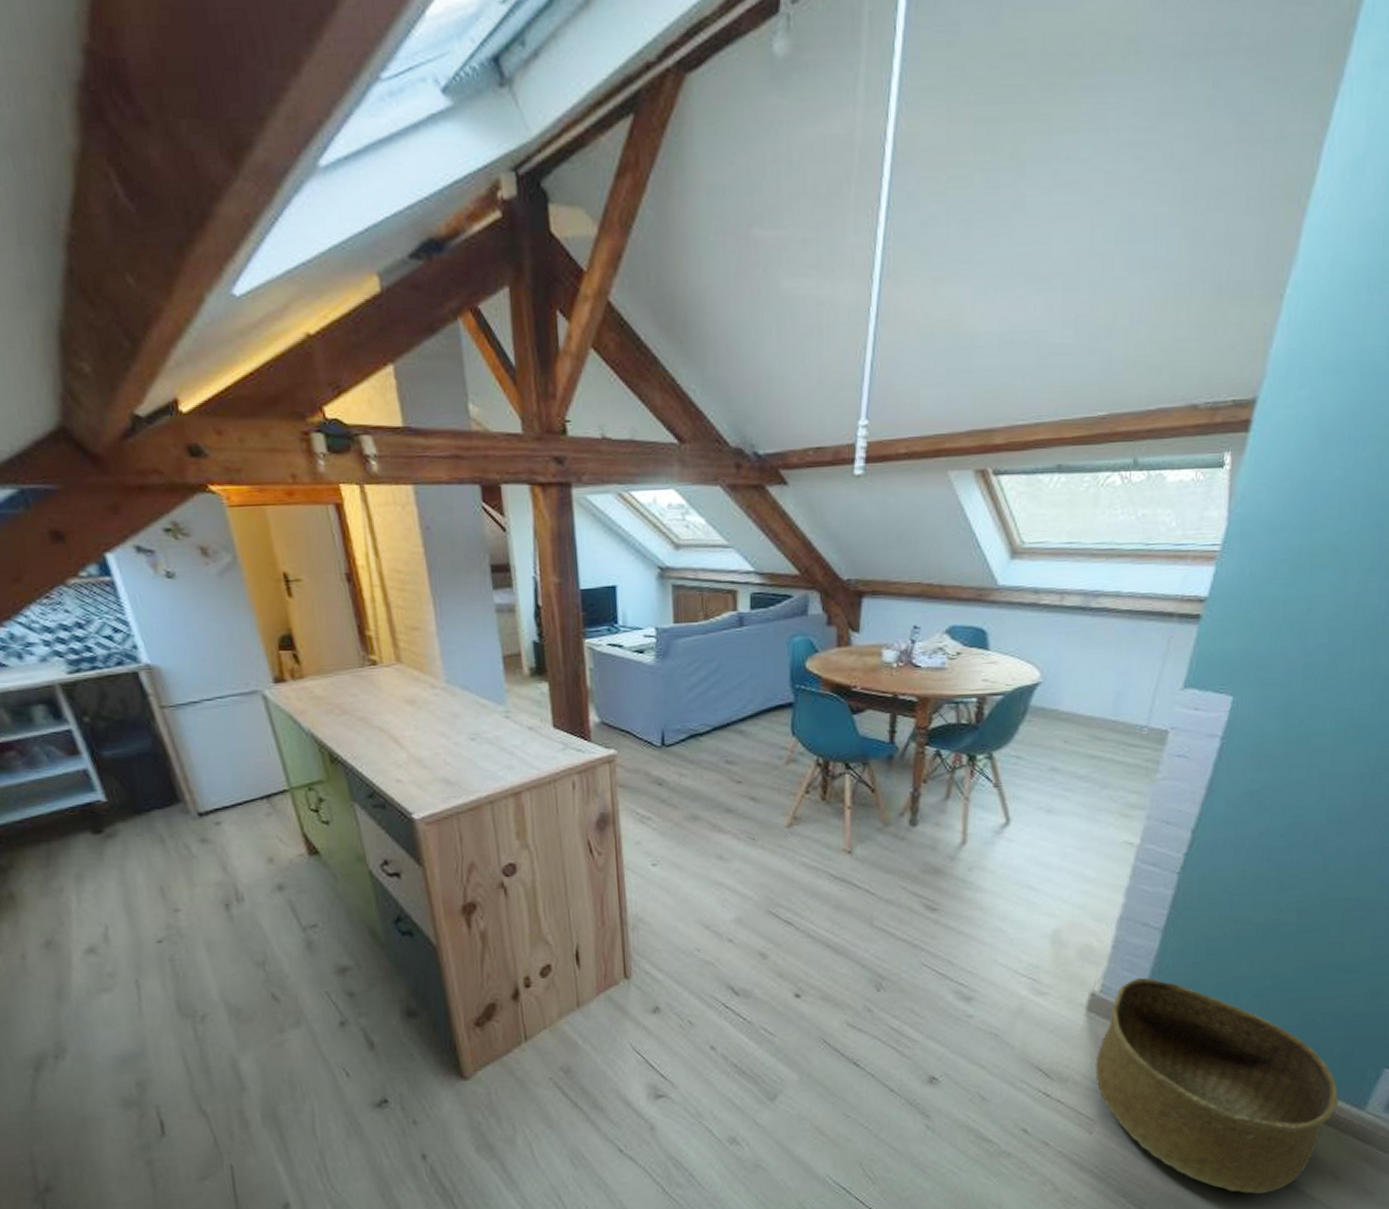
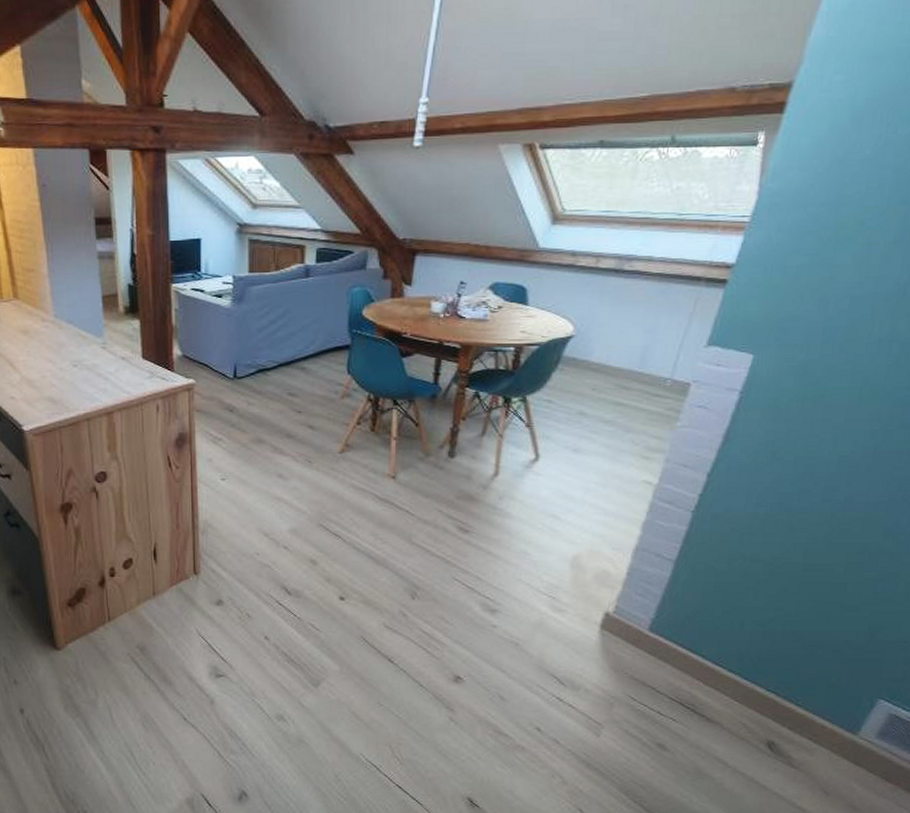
basket: present [1095,977,1339,1194] -> none [605,602,834,802]

